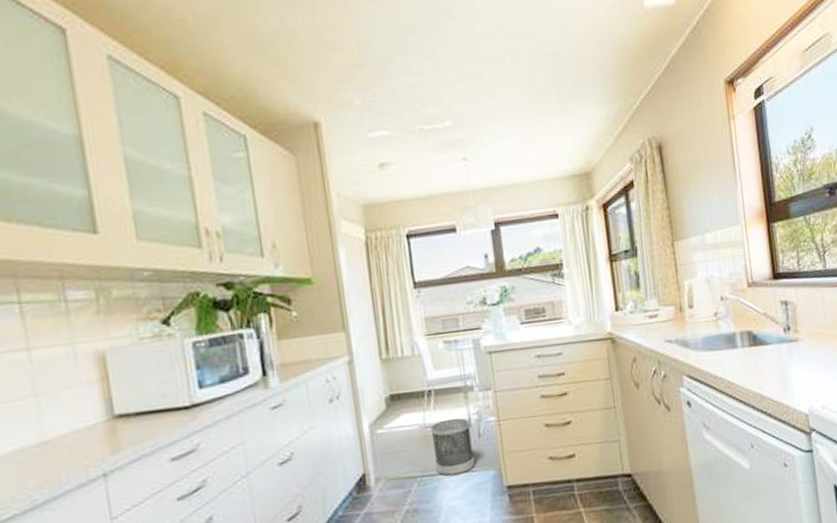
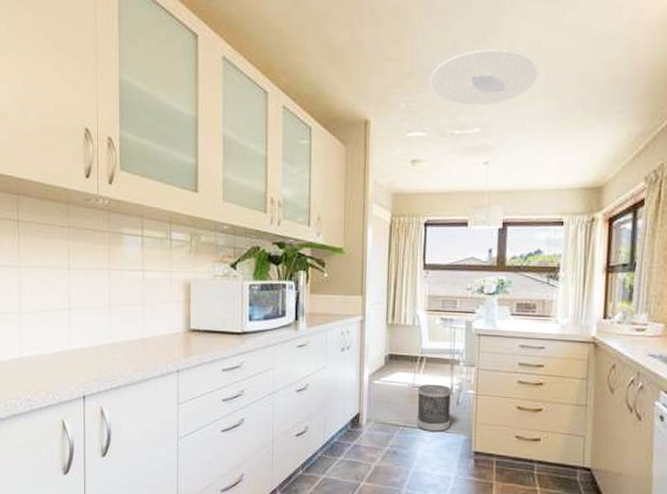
ceiling light: none [384,32,505,97] -> present [429,49,538,106]

